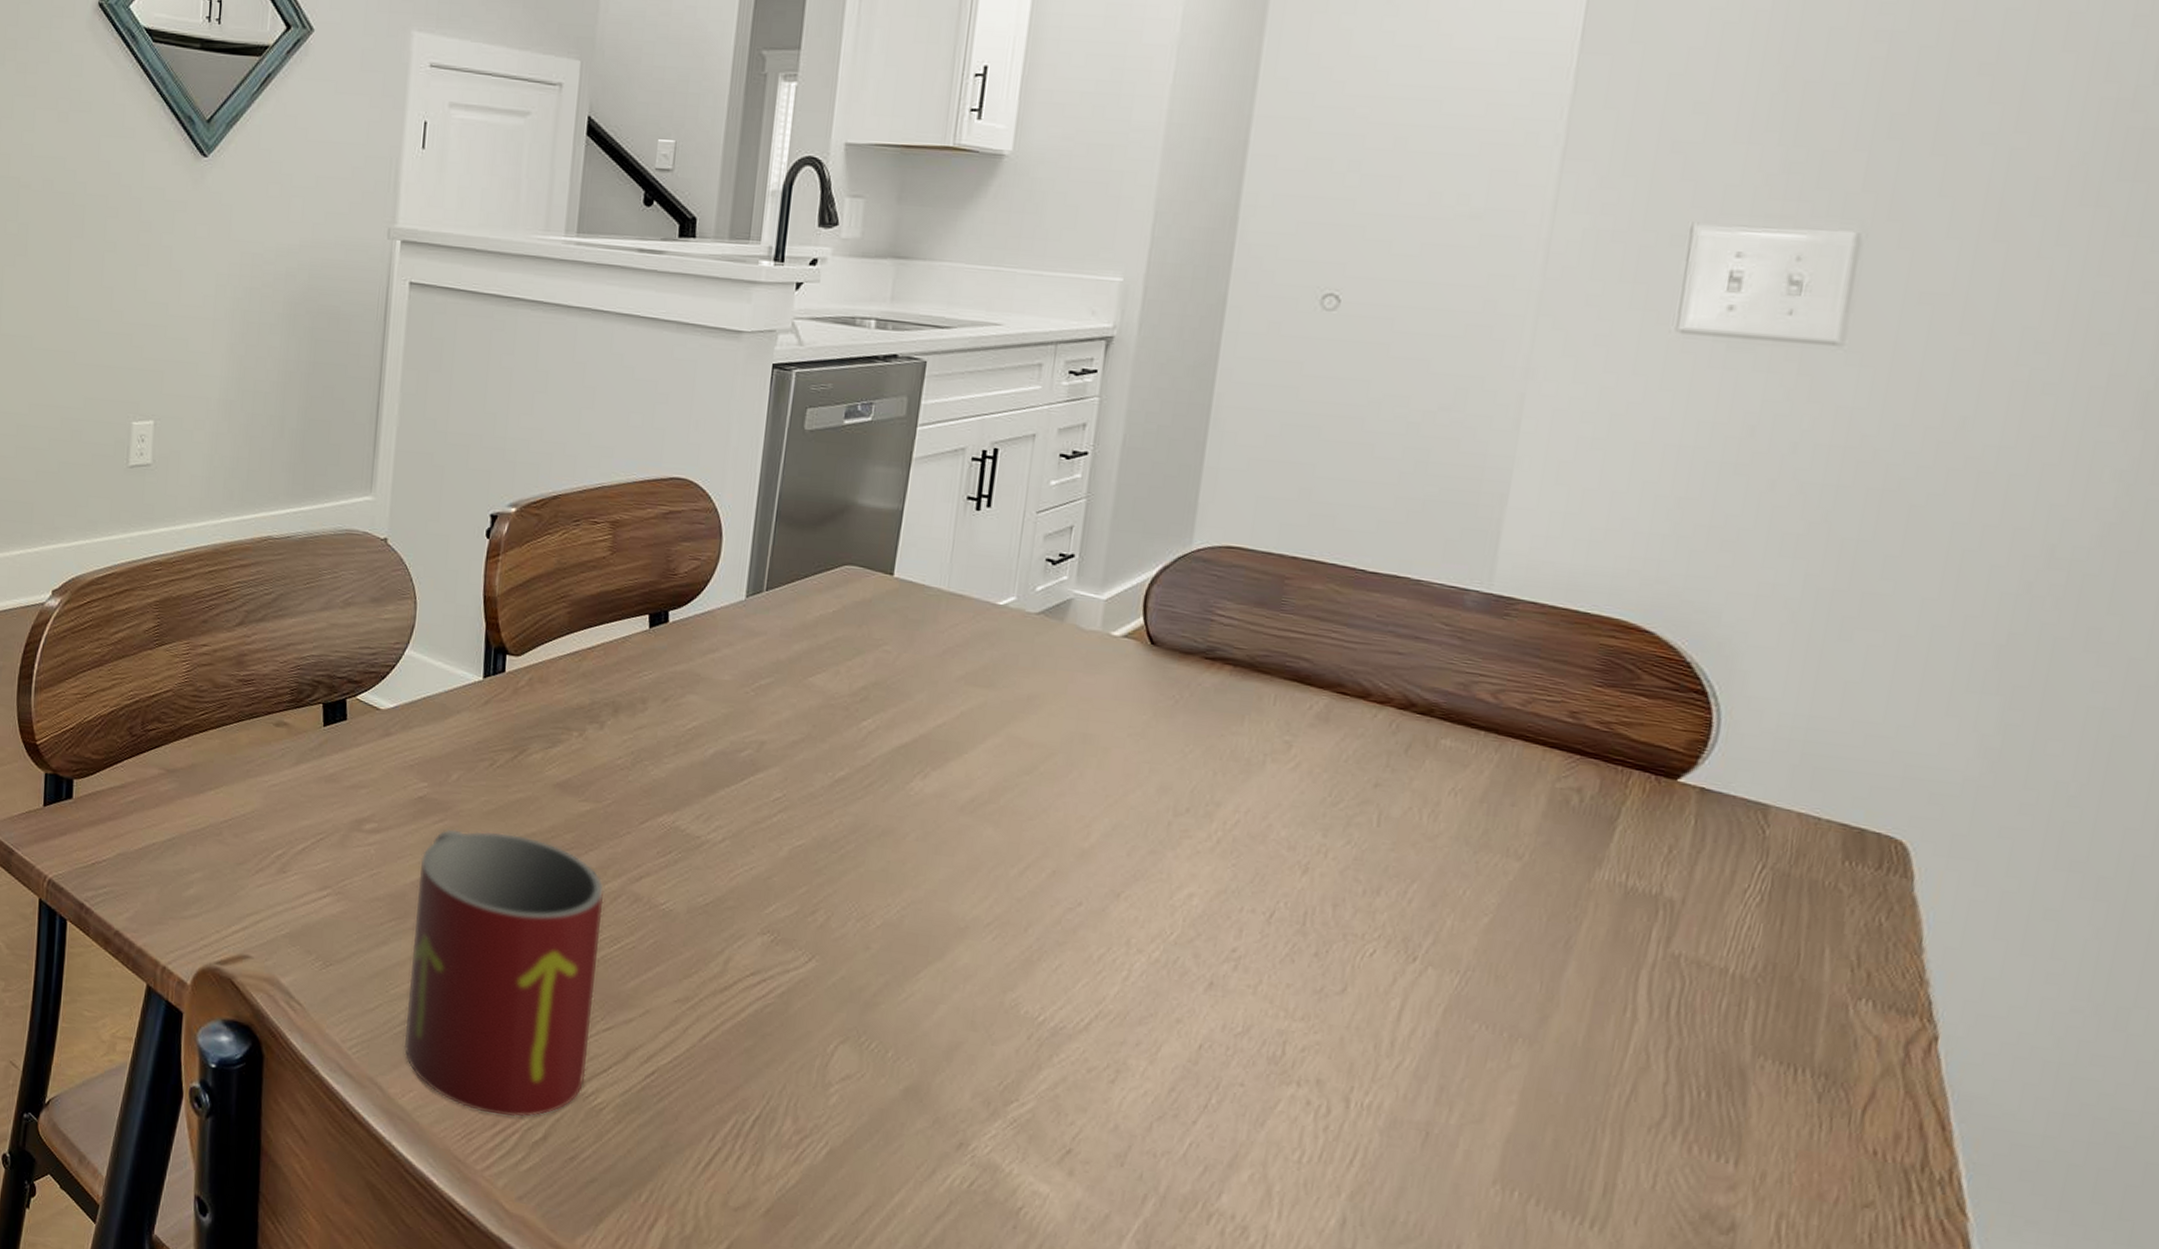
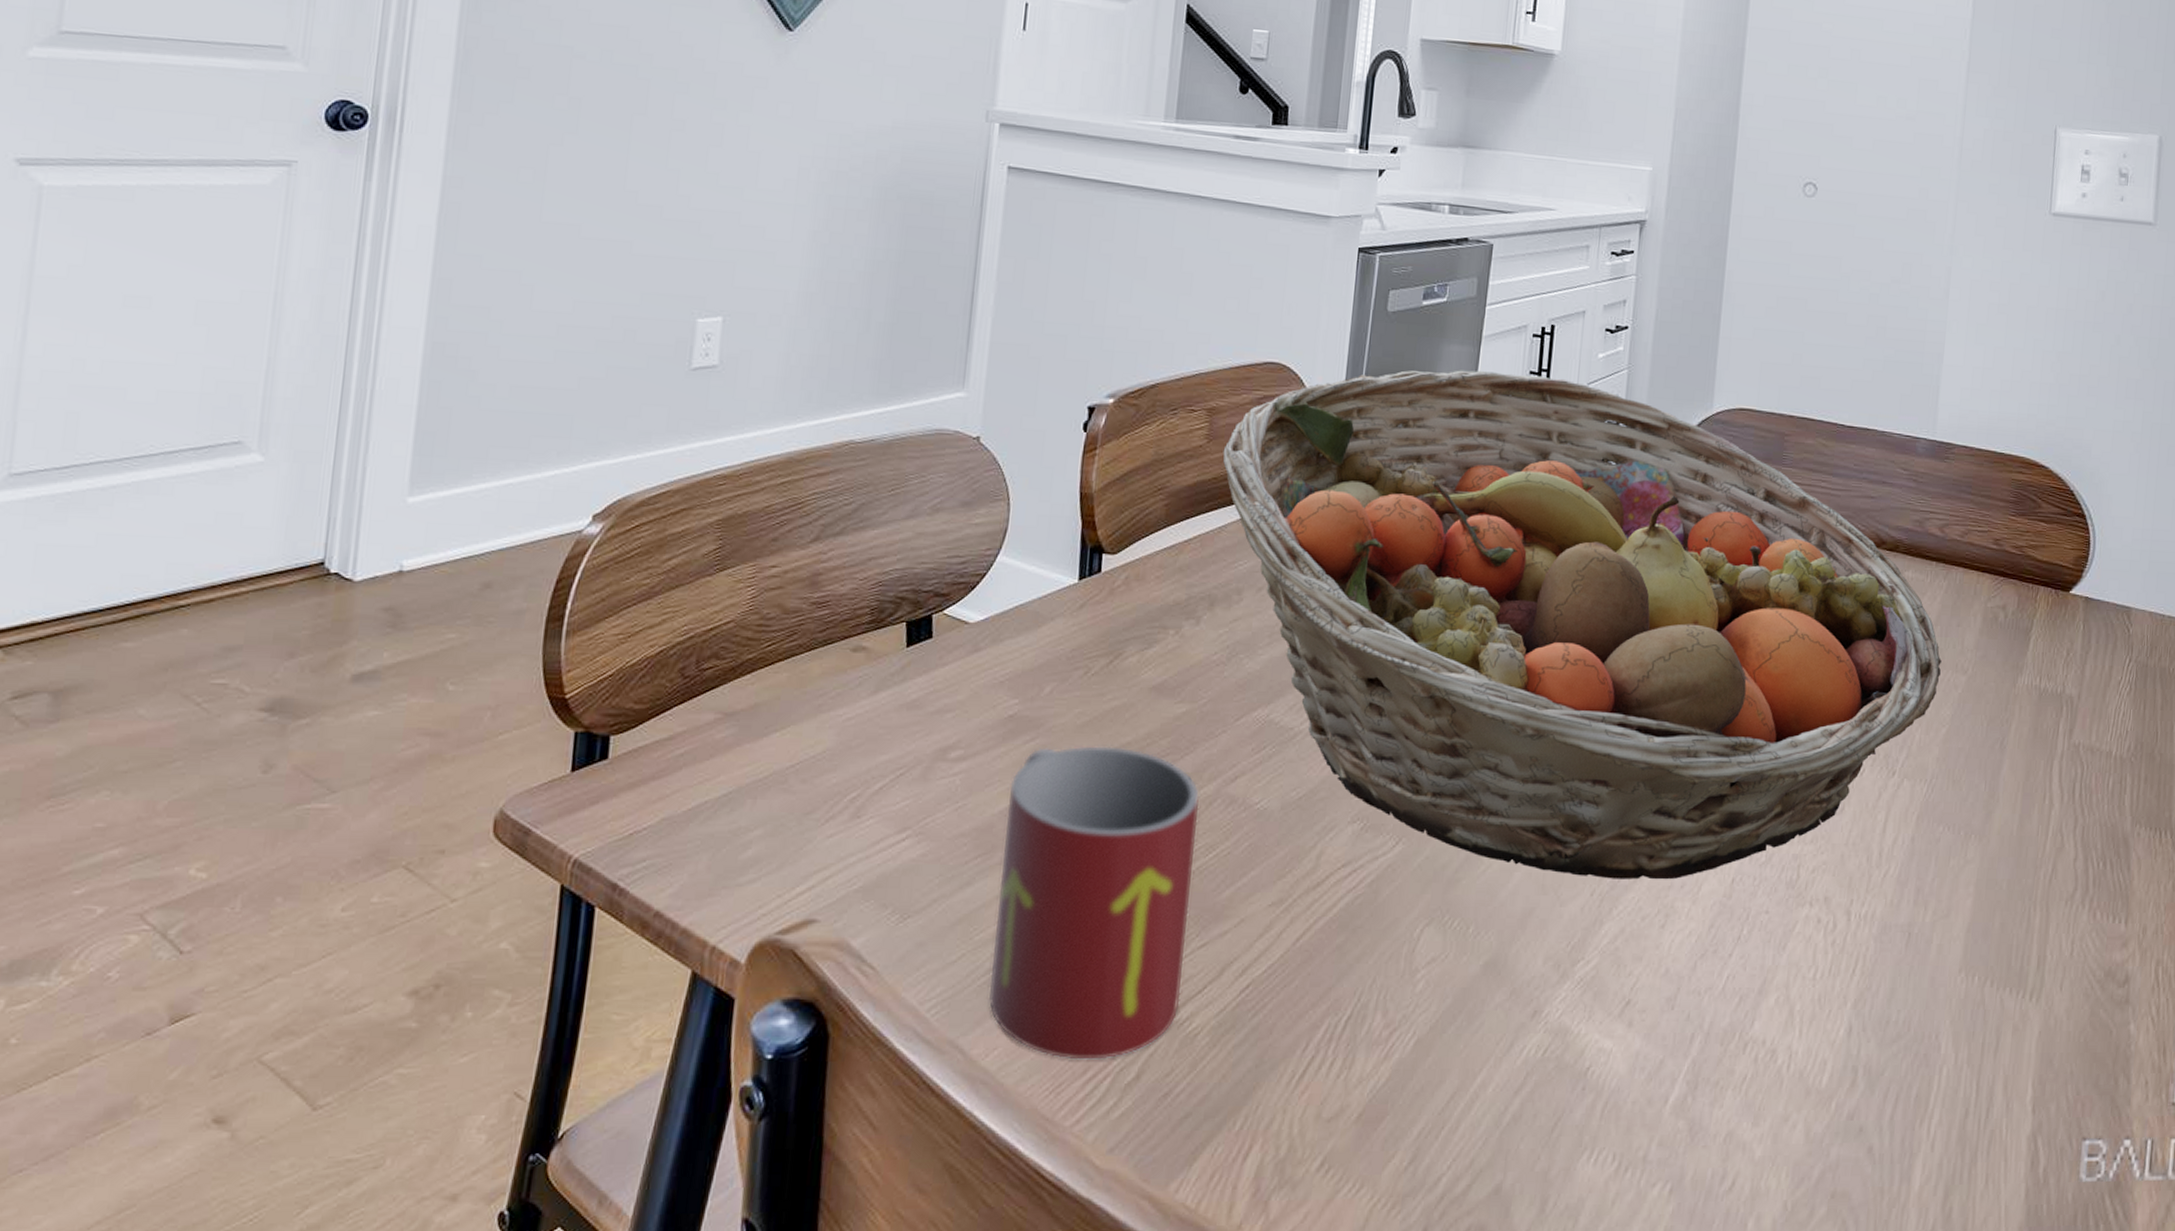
fruit basket: none [626,490,1487,1036] -> present [1222,369,1942,880]

